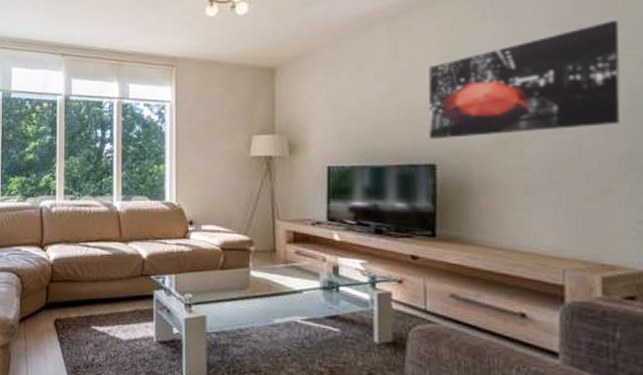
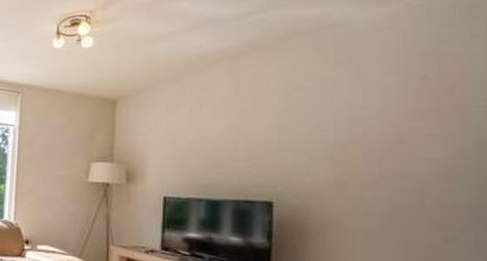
wall art: present [428,21,621,140] -> none [266,72,467,178]

